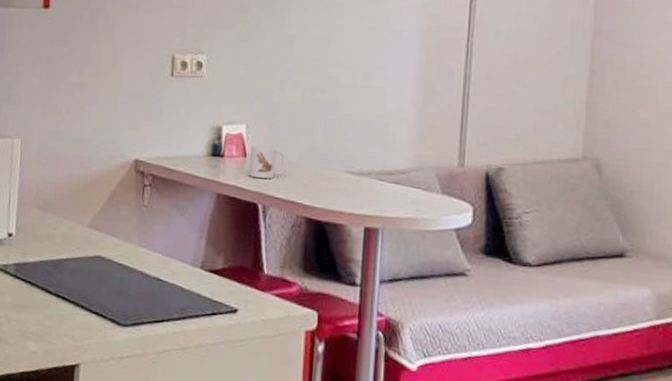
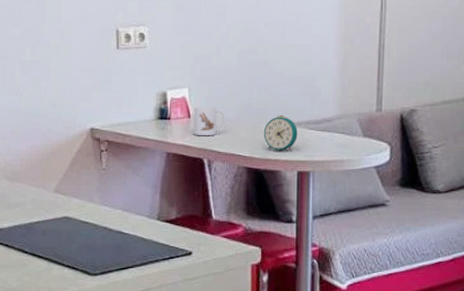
alarm clock: none [327,161,367,204] -> present [263,114,298,151]

